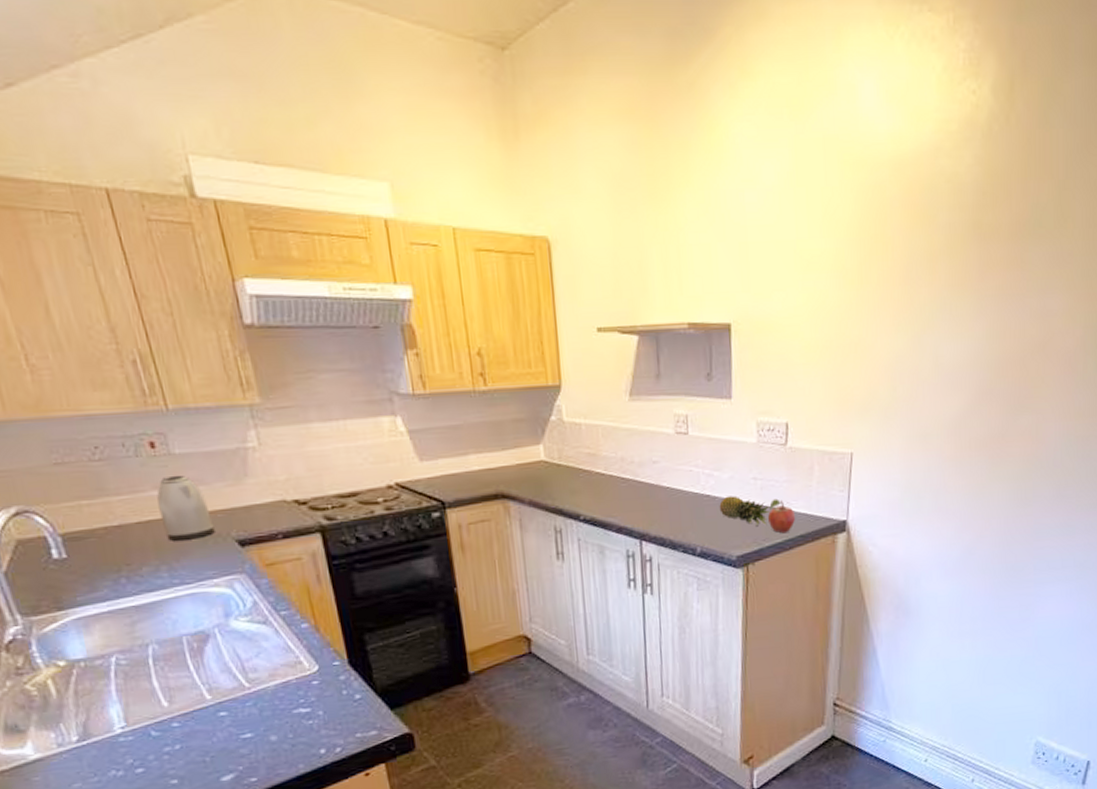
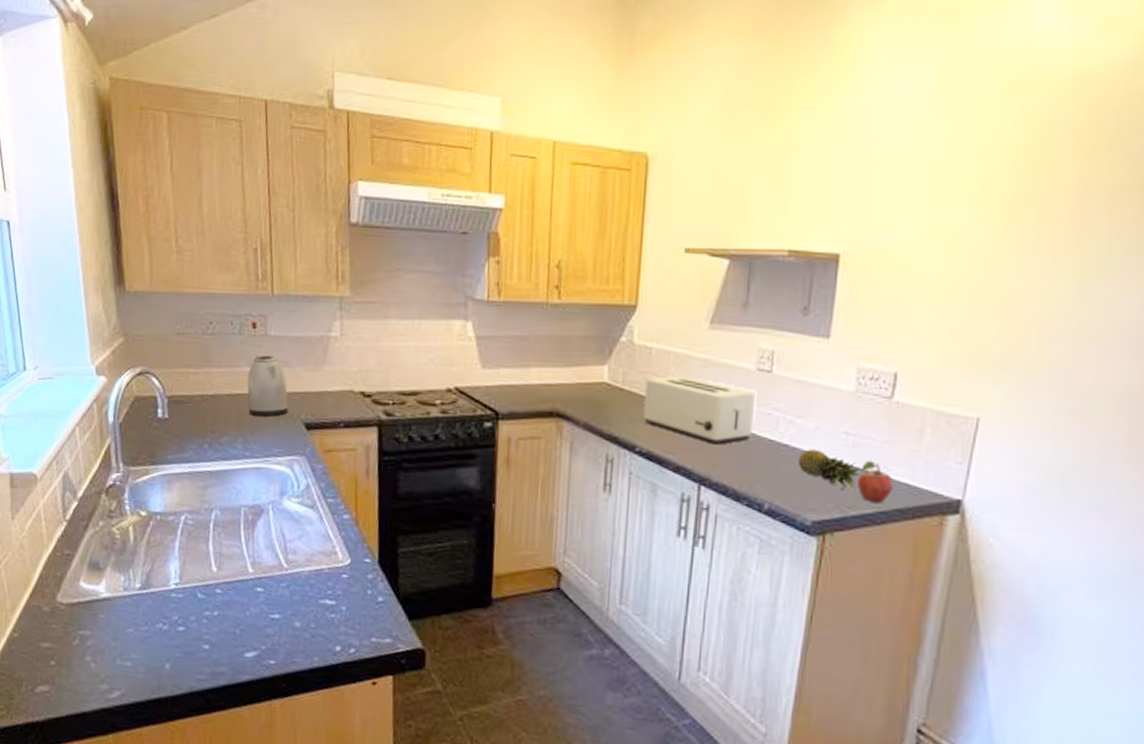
toaster: none [579,446,679,504] -> present [643,375,757,445]

